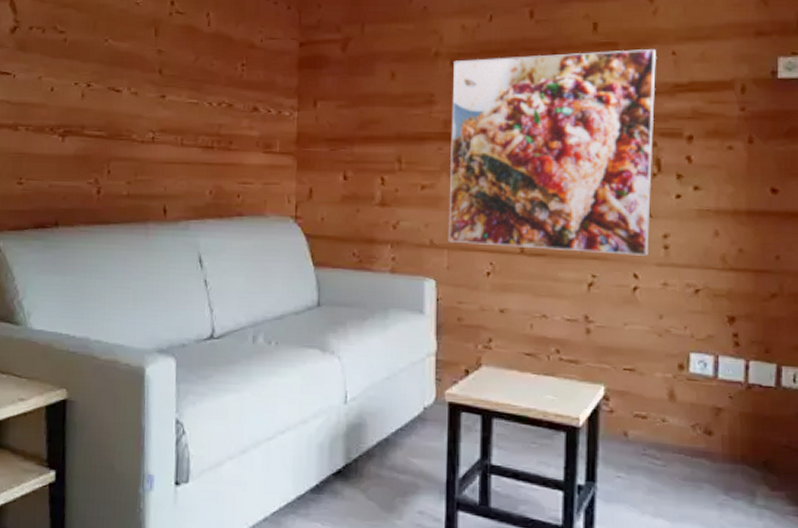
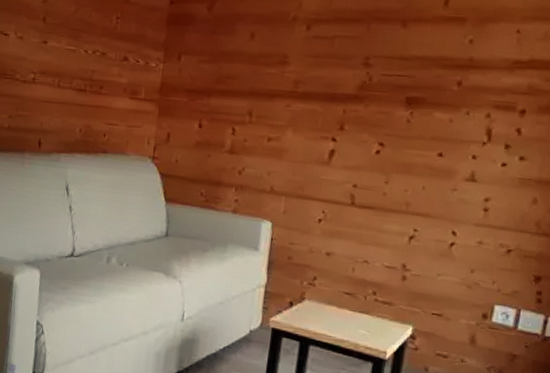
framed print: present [448,48,656,256] -> none [287,25,502,216]

